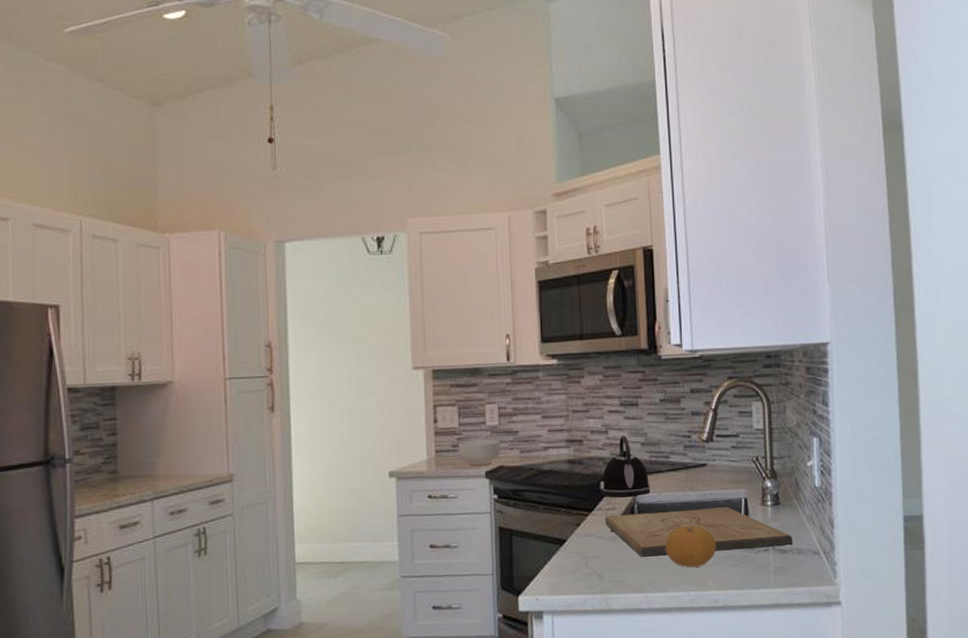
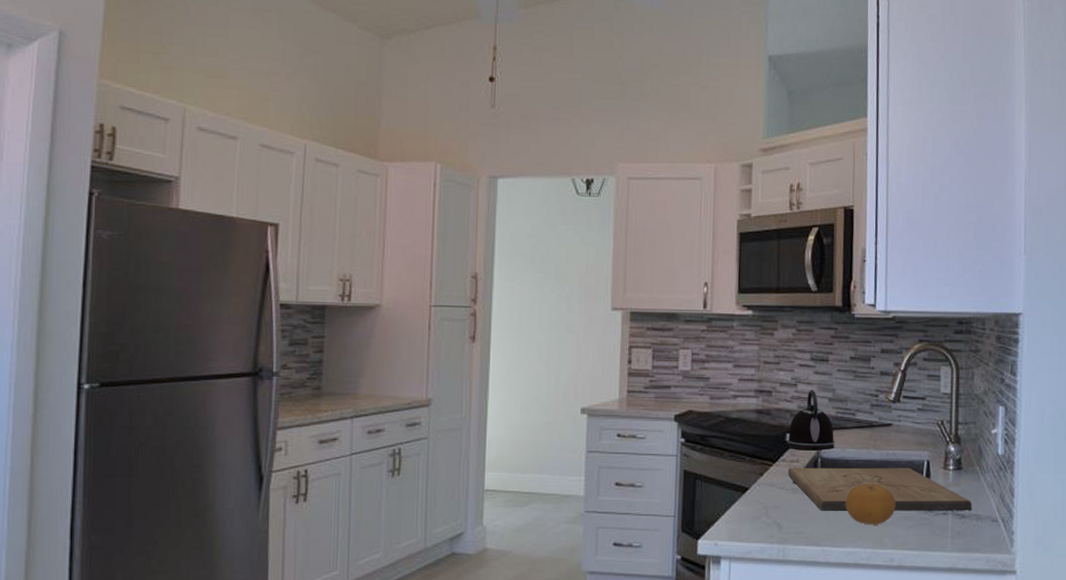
bowl: present [458,438,501,467] -> none [650,383,692,410]

